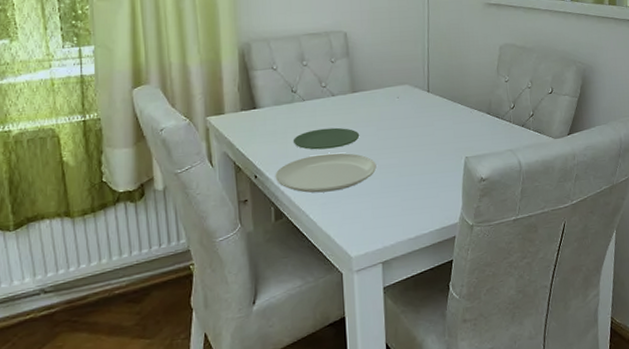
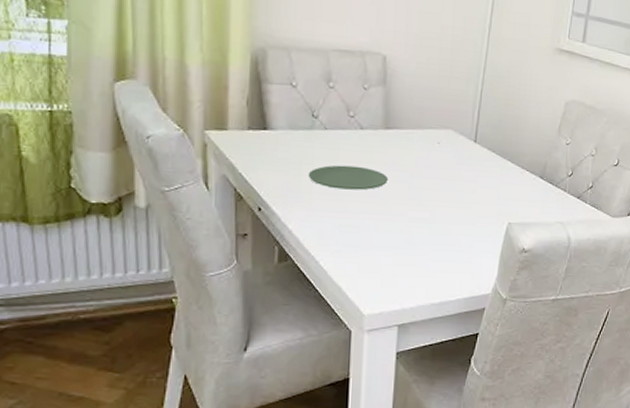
plate: present [275,153,377,193] -> none [283,194,404,239]

